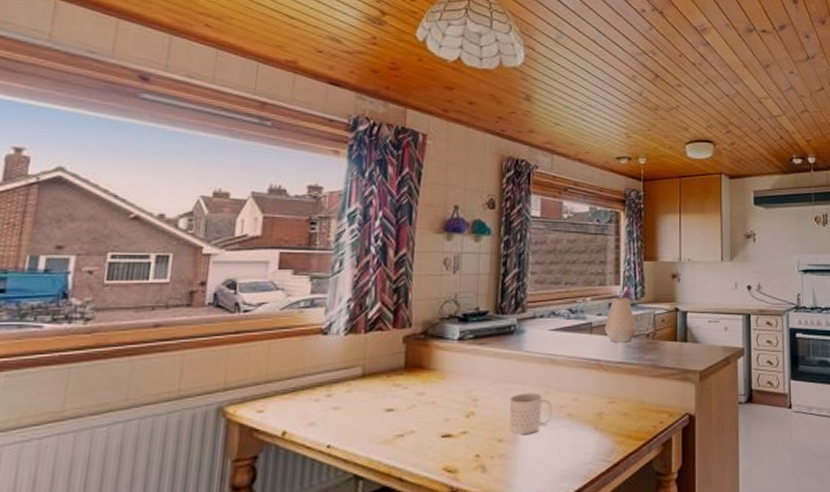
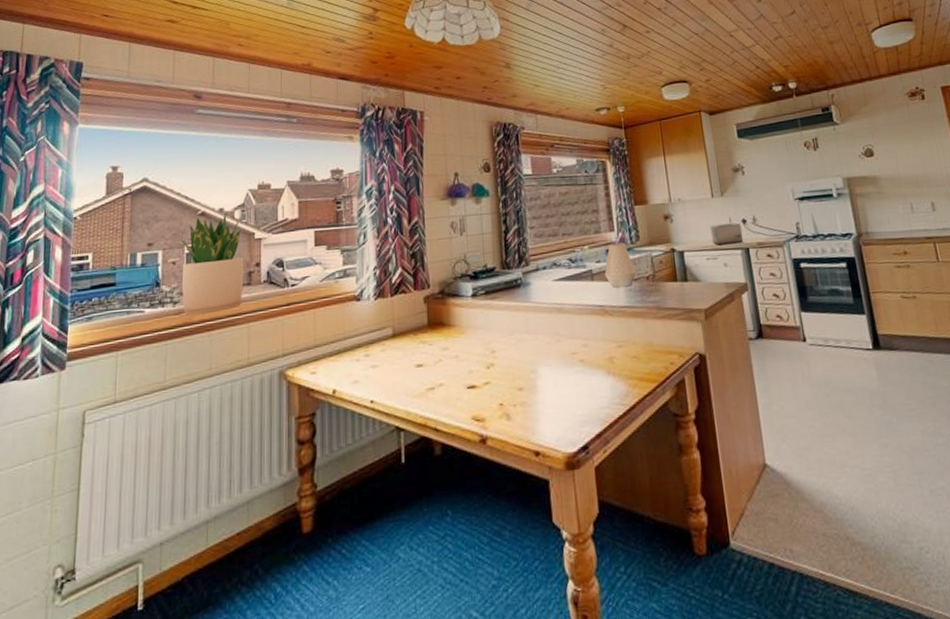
planter: none [97,217,191,336] -> present [180,211,244,316]
mug: present [509,392,552,436] -> none [524,341,565,383]
toaster: none [715,288,747,309] -> present [710,223,744,246]

